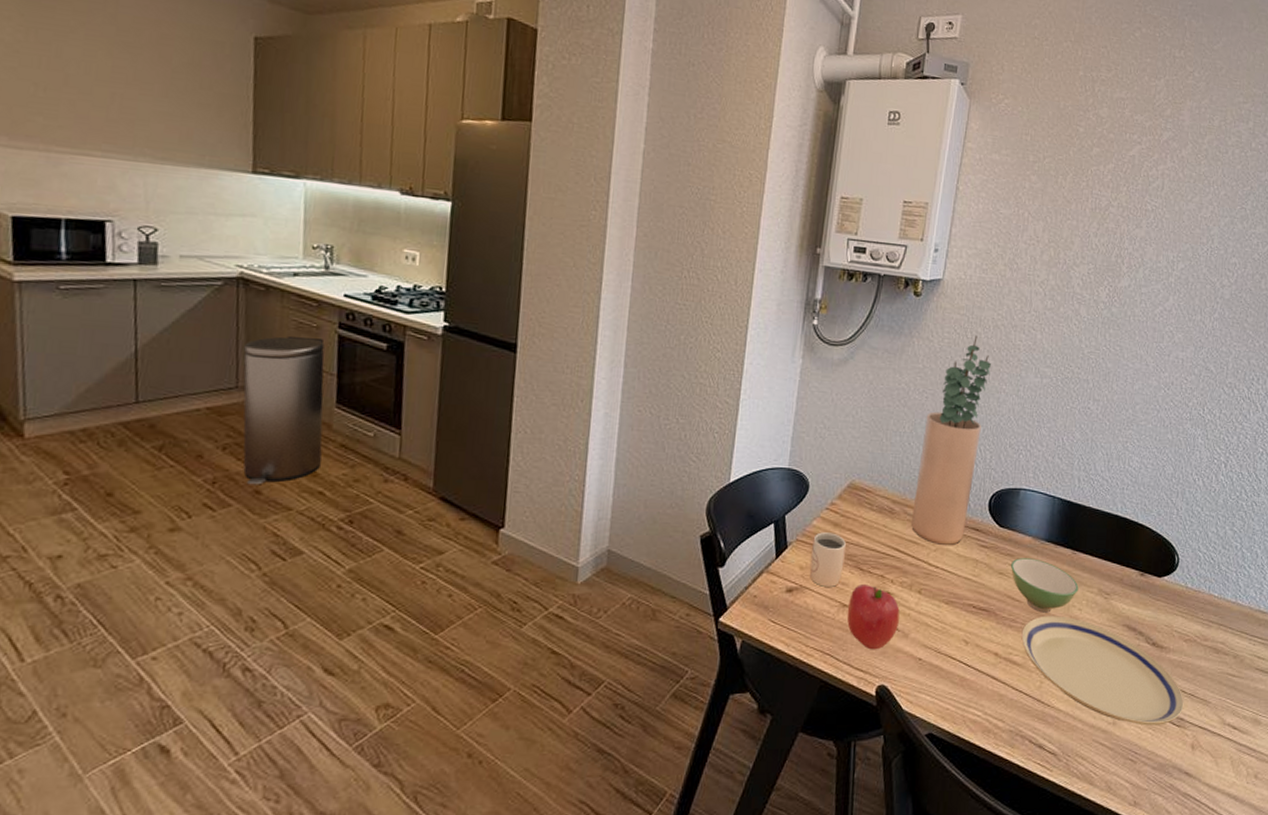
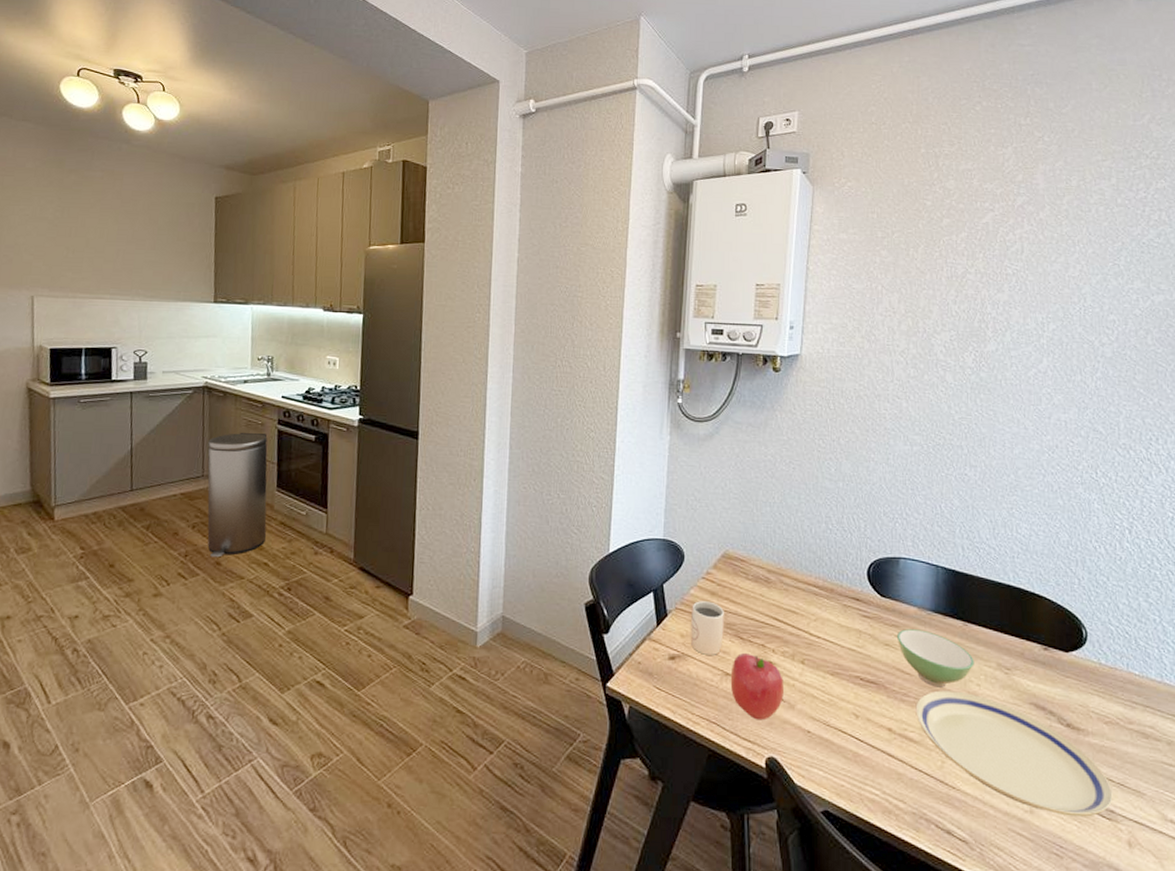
vase: present [911,335,991,546] -> none [789,406,857,616]

